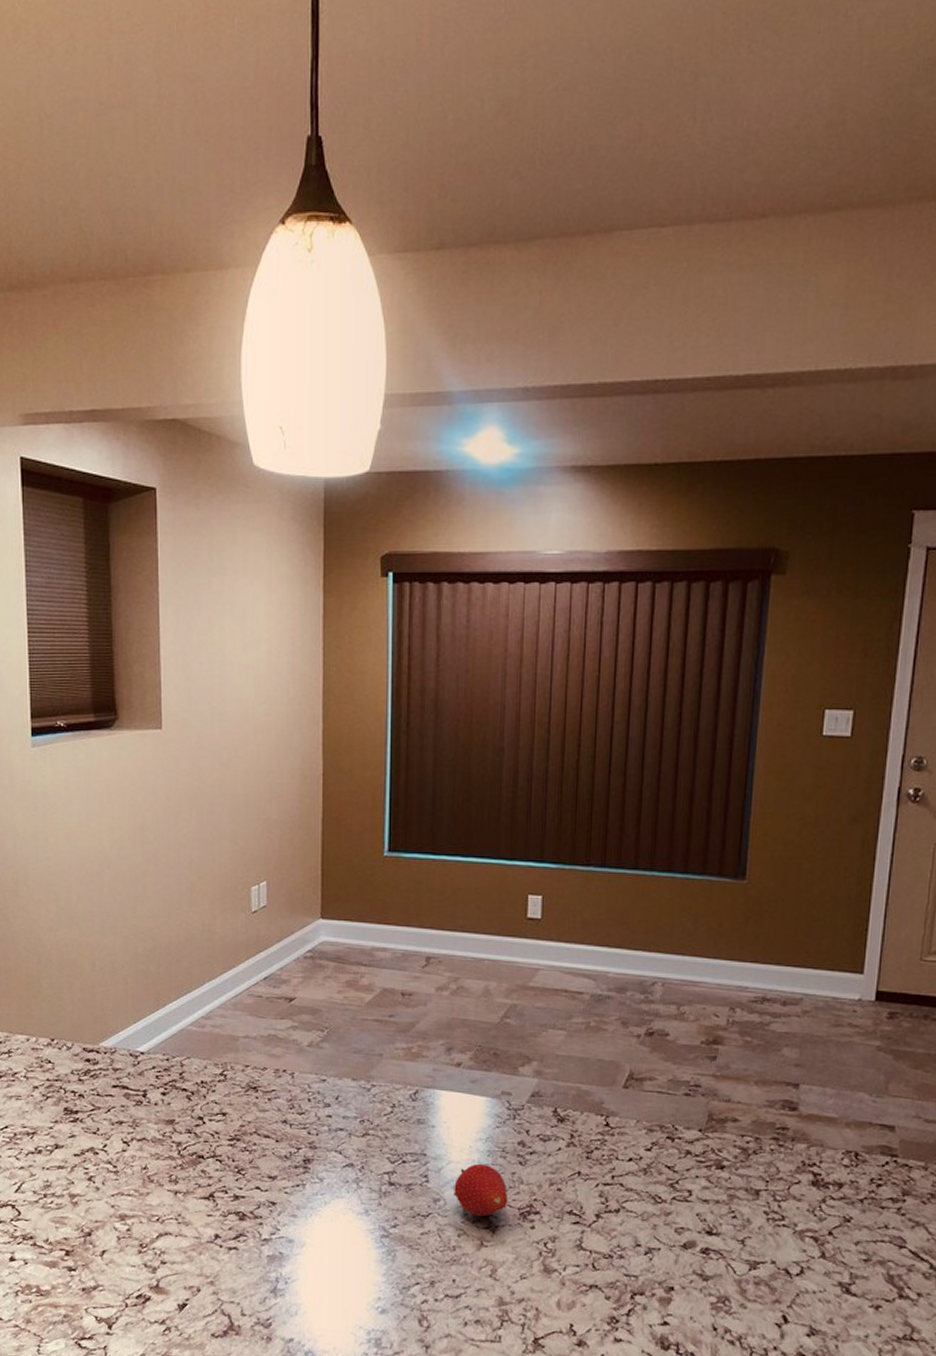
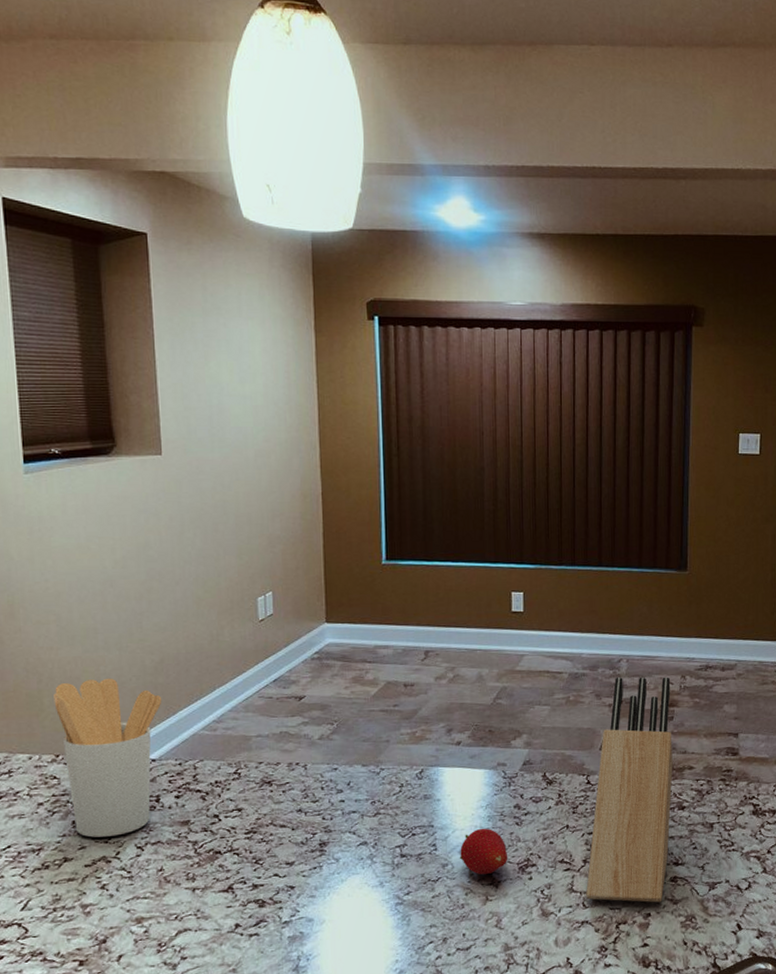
utensil holder: none [51,963,153,1128] -> present [53,678,162,838]
knife block: none [597,1004,716,1276] -> present [586,677,673,903]

